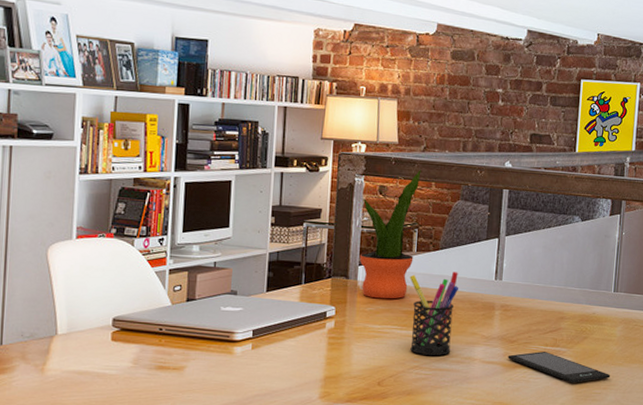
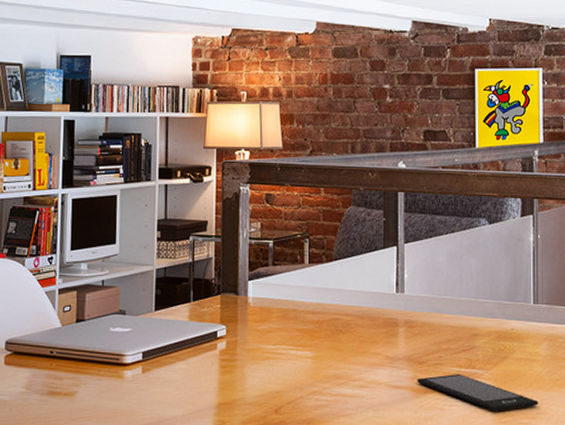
potted plant: present [359,170,421,299] -> none [248,175,309,317]
pen holder: present [410,272,459,356] -> none [303,285,357,380]

